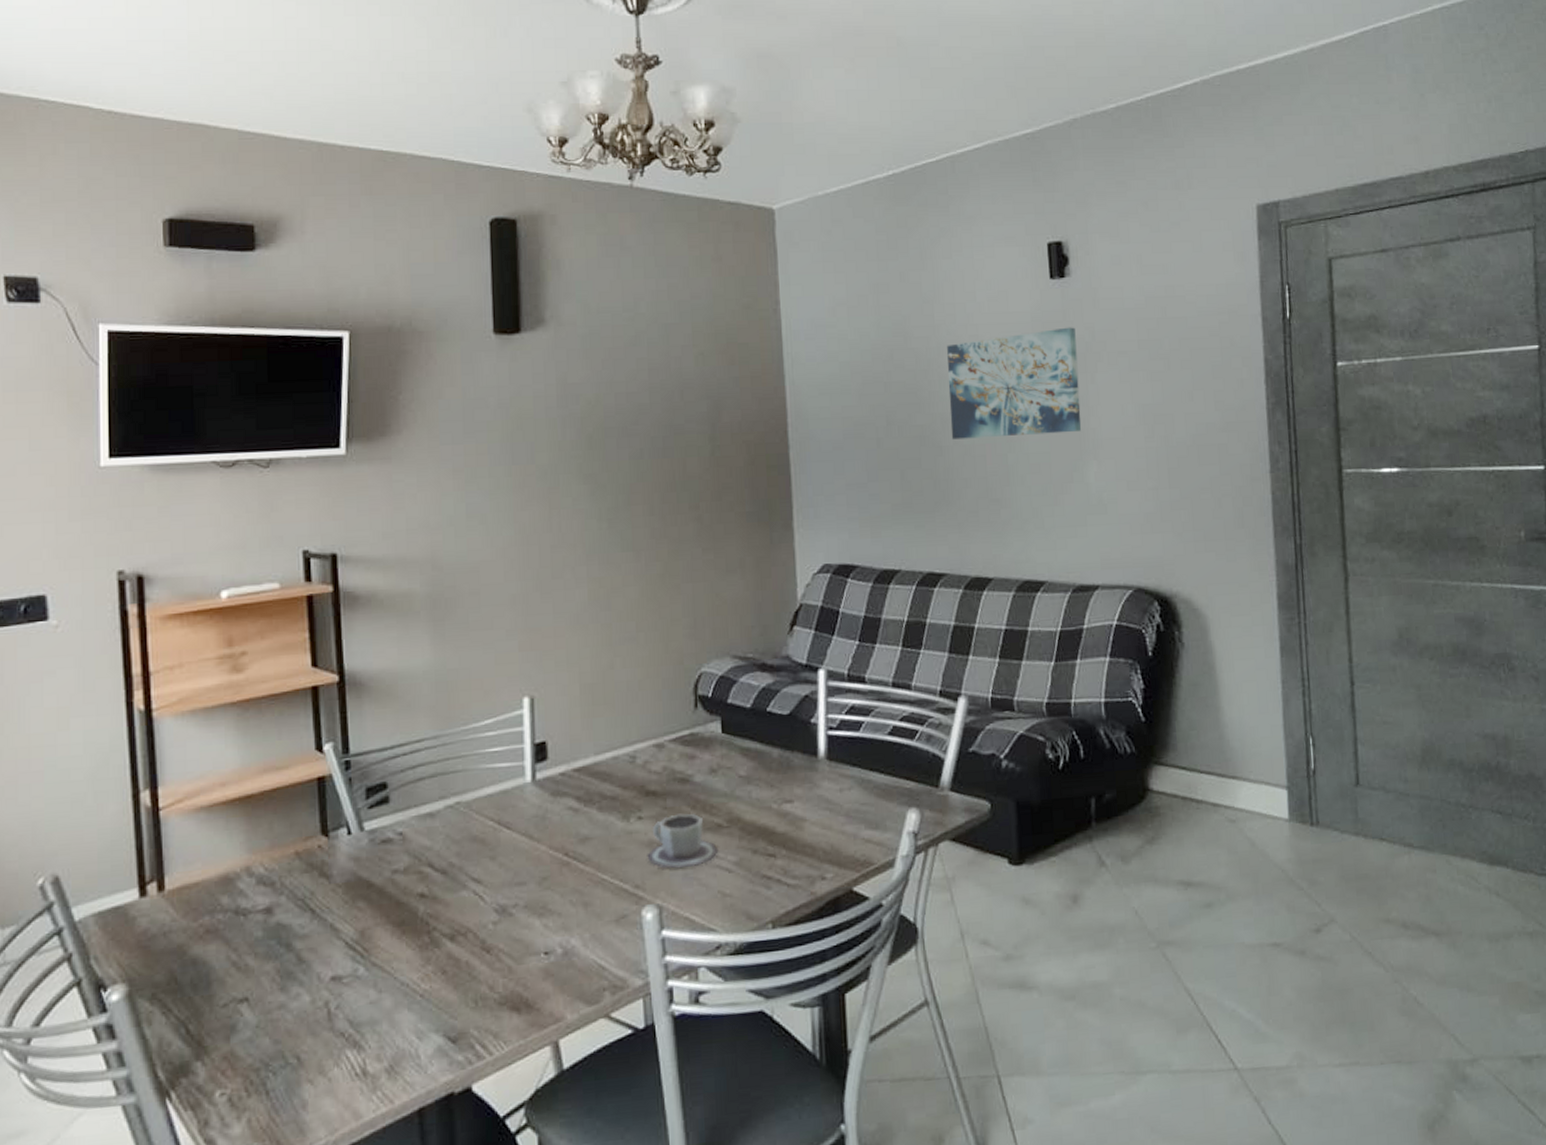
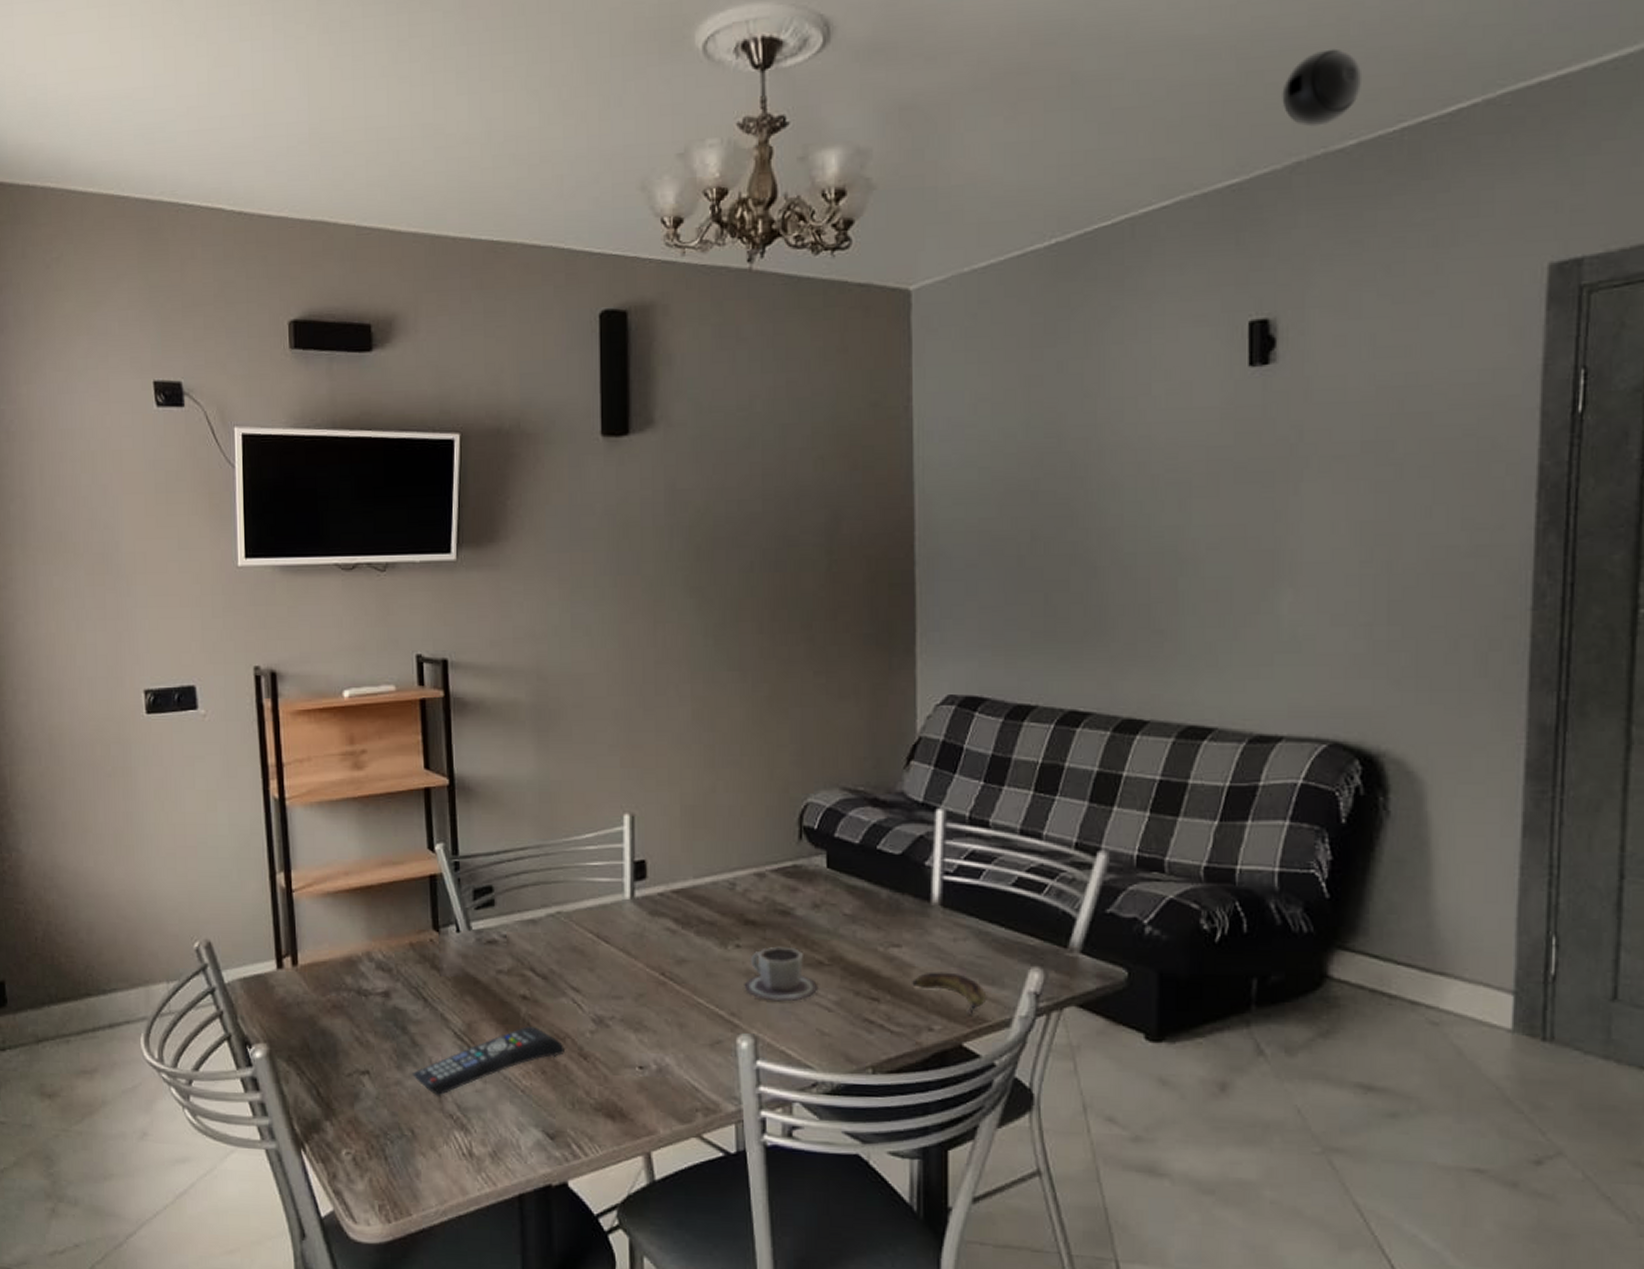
remote control: none [298,925,466,1015] -> present [412,1027,565,1096]
banana: none [805,821,872,861] -> present [912,972,987,1016]
wall art: present [947,327,1082,440] -> none [1109,425,1277,559]
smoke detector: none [1058,34,1116,92] -> present [1282,48,1363,127]

